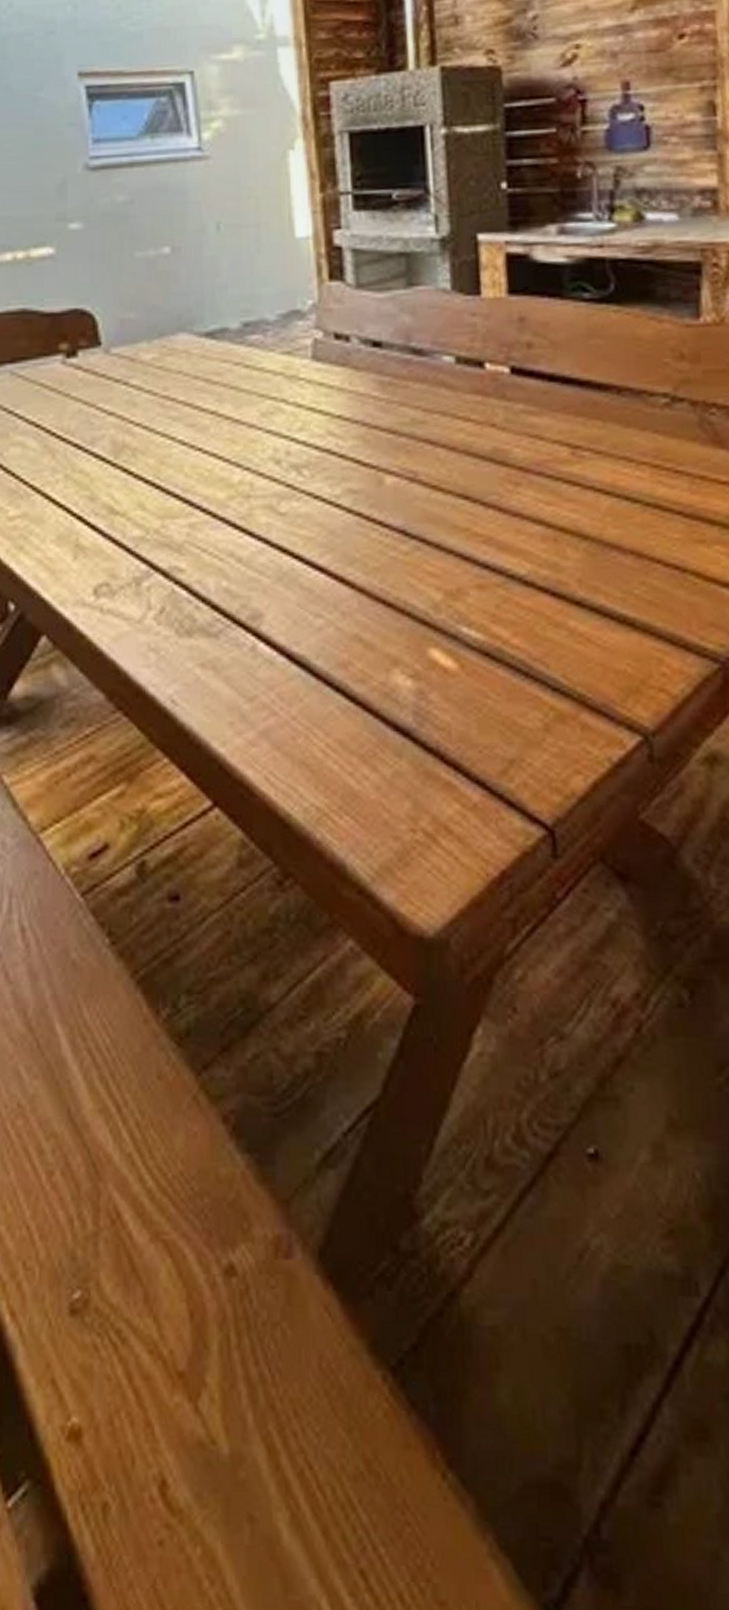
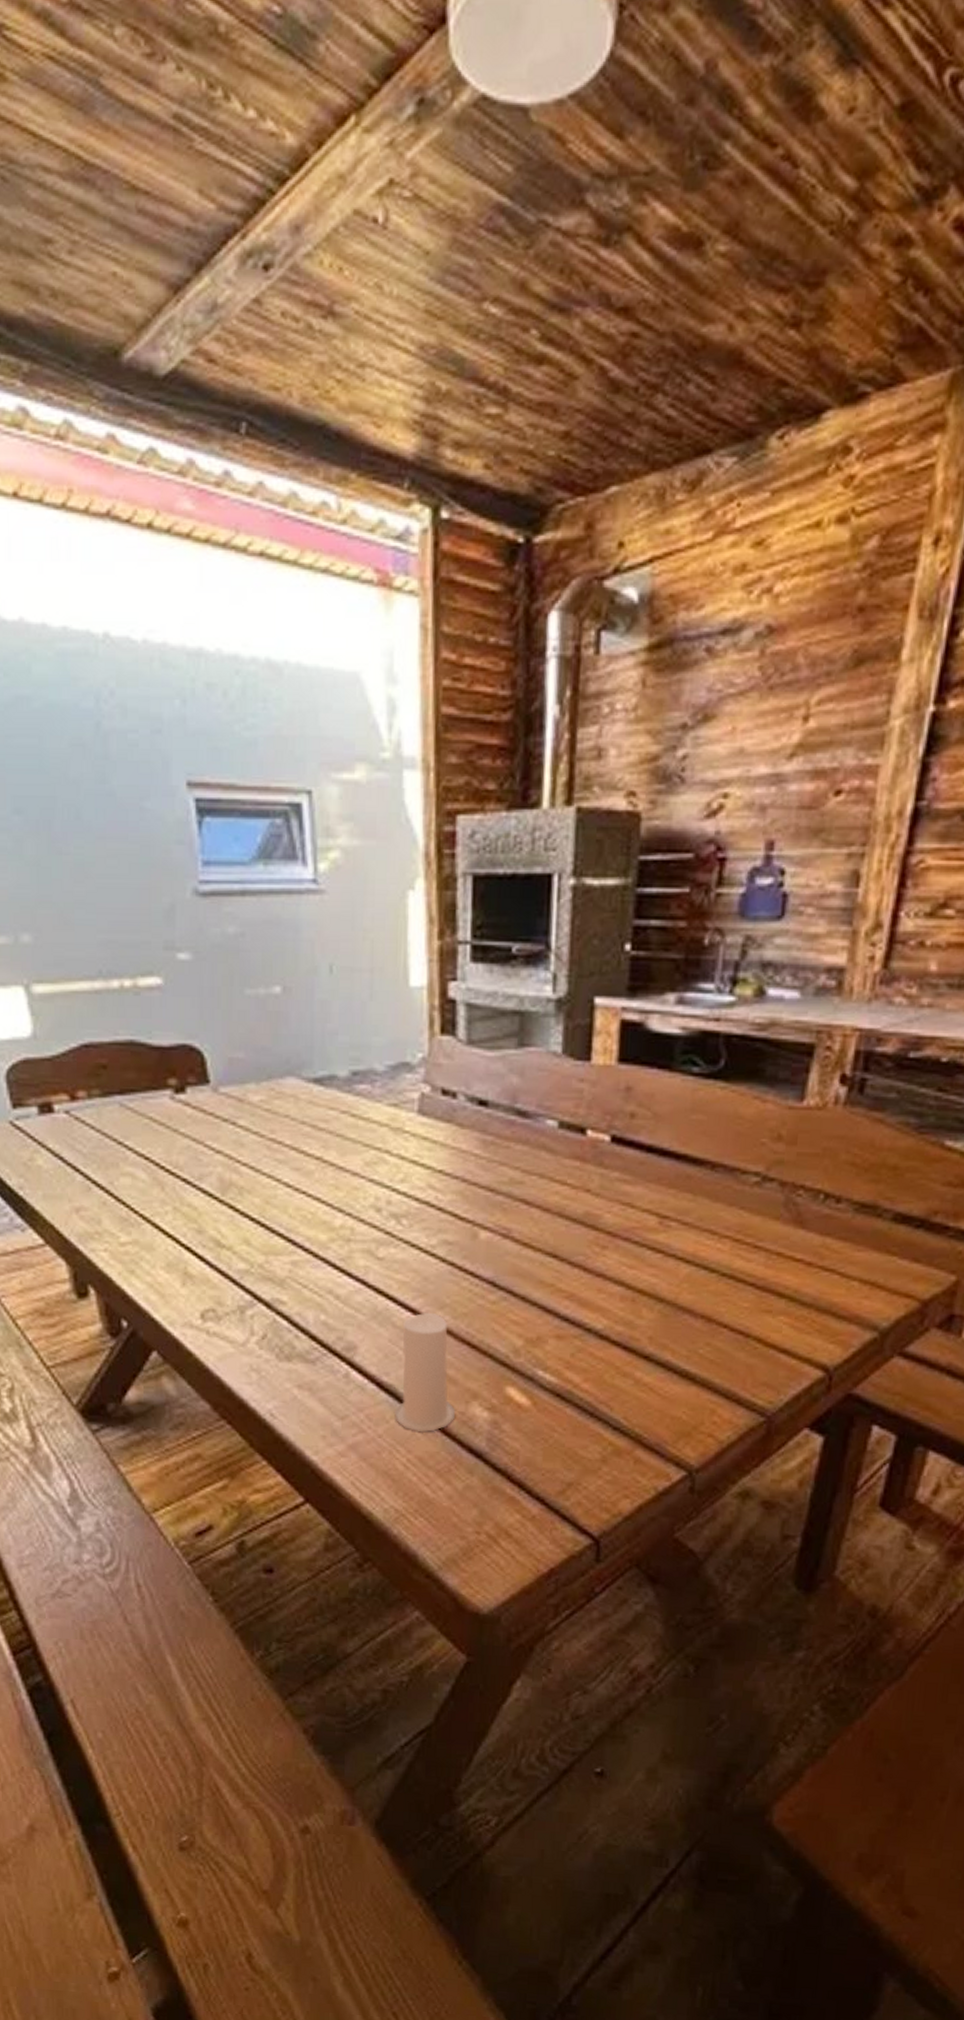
candle: none [308,569,375,711] -> present [395,1312,455,1433]

